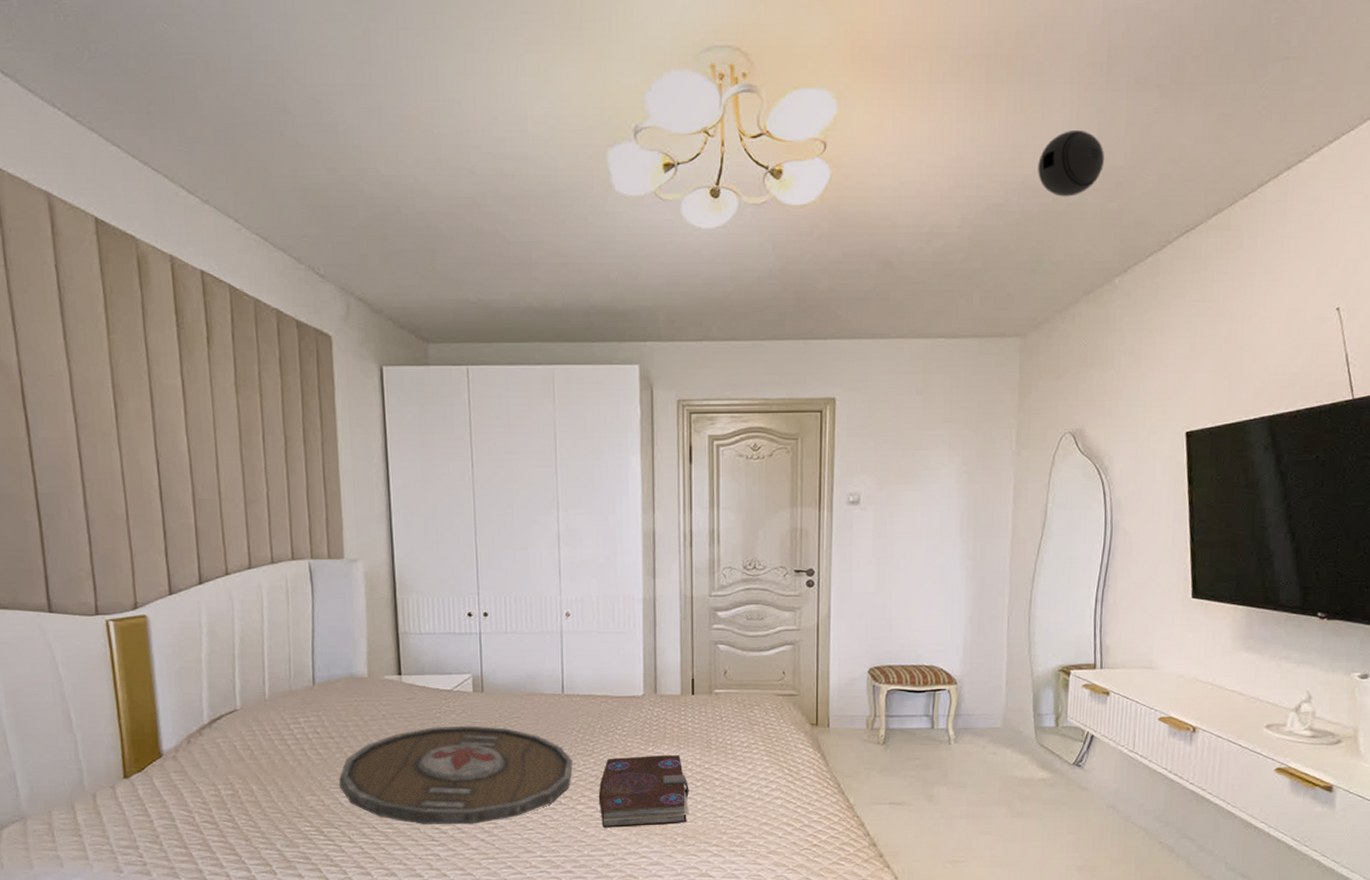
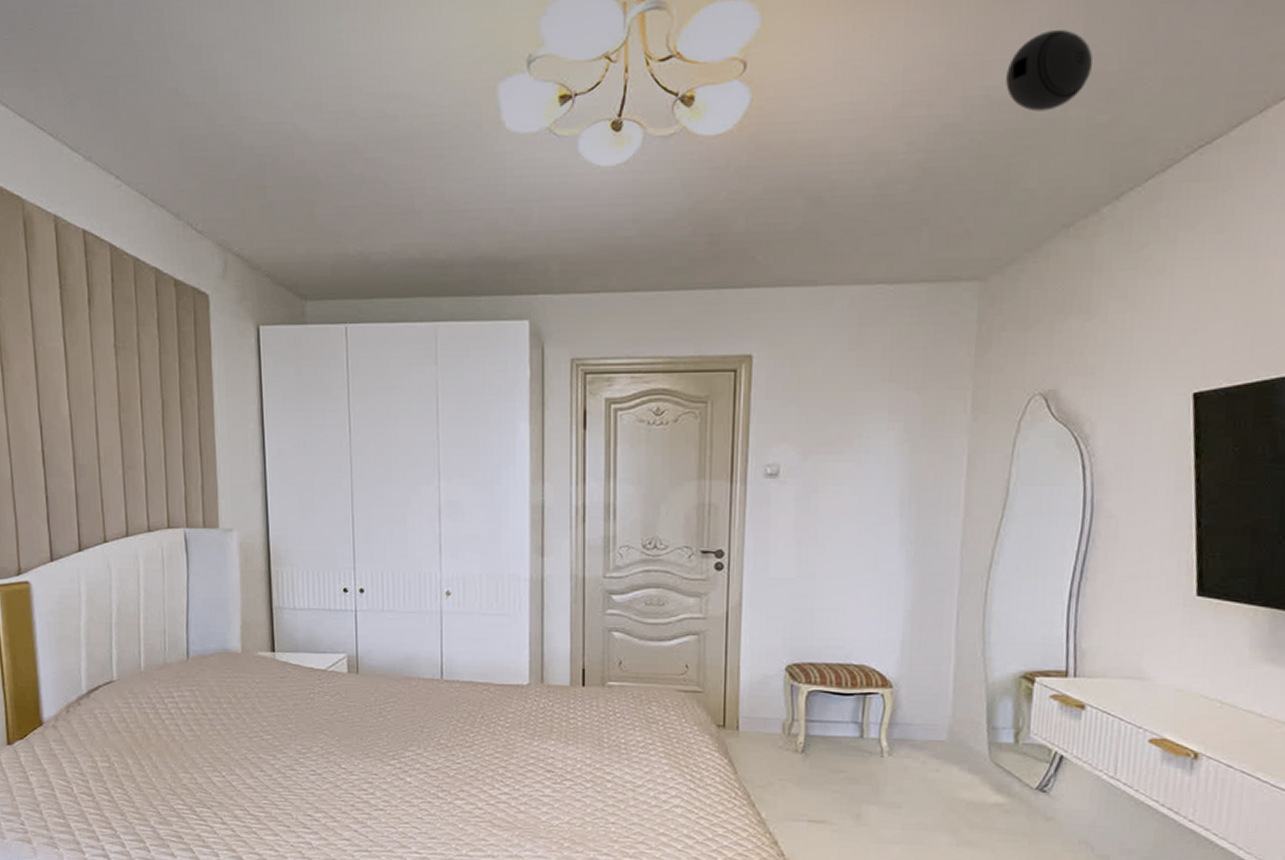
serving tray: present [339,725,573,825] -> none [211,708,451,814]
book: present [598,755,689,828] -> none [478,751,577,828]

